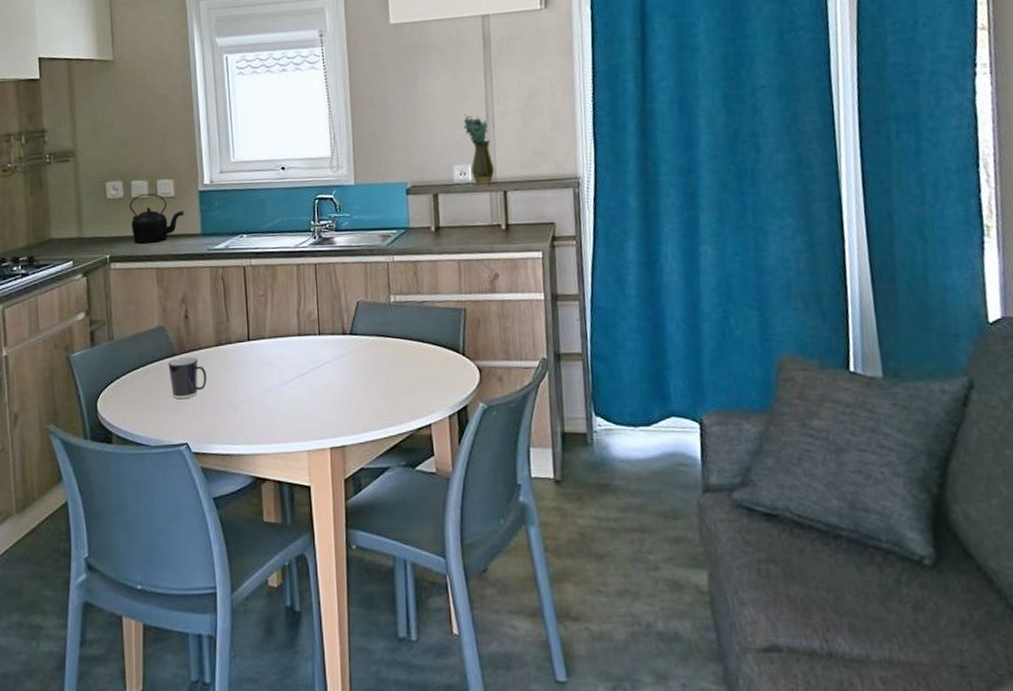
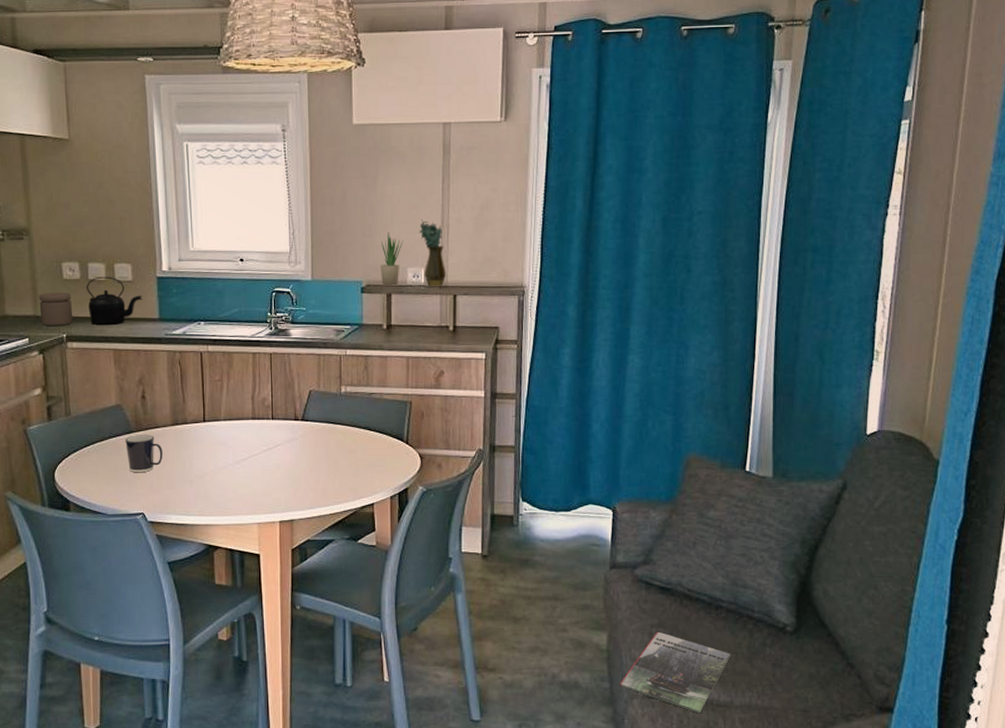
jar: none [83,212,117,248] -> present [39,293,73,327]
potted plant: none [424,130,448,186] -> present [380,232,403,286]
magazine: none [728,568,860,672] -> present [619,631,731,714]

